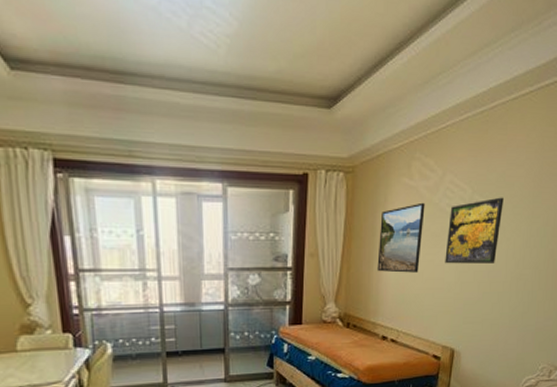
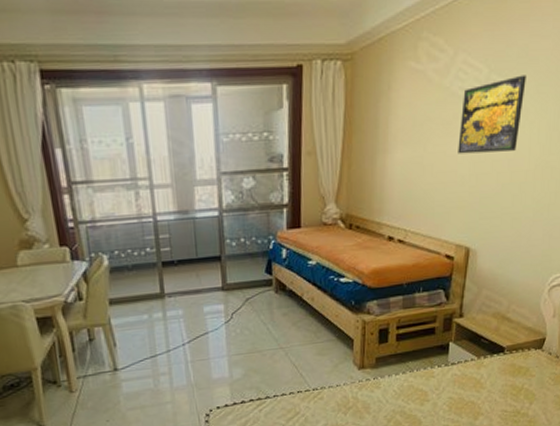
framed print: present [377,202,425,273] -> none [381,87,434,167]

